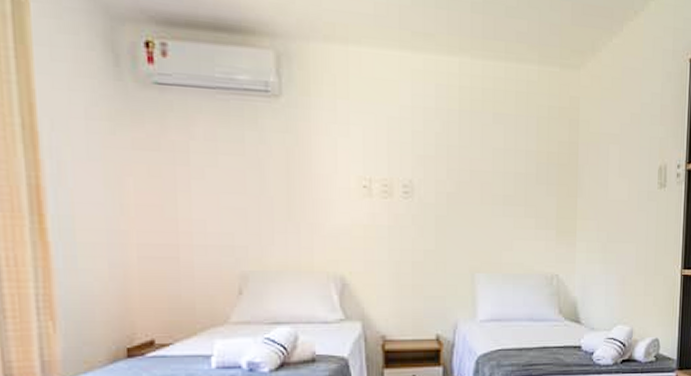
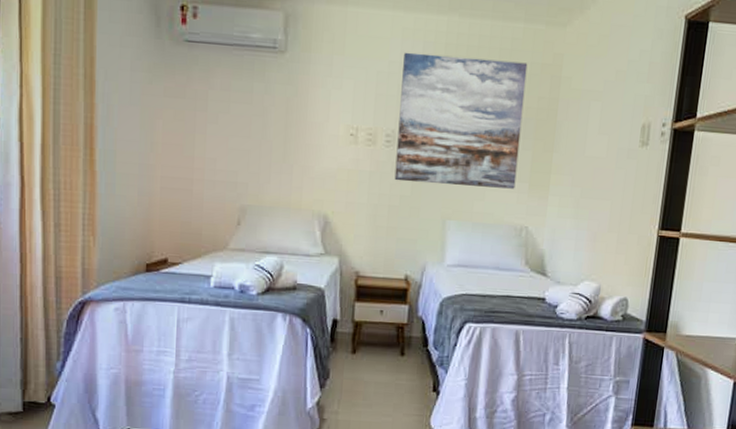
wall art: none [416,95,545,237] -> present [394,52,528,189]

